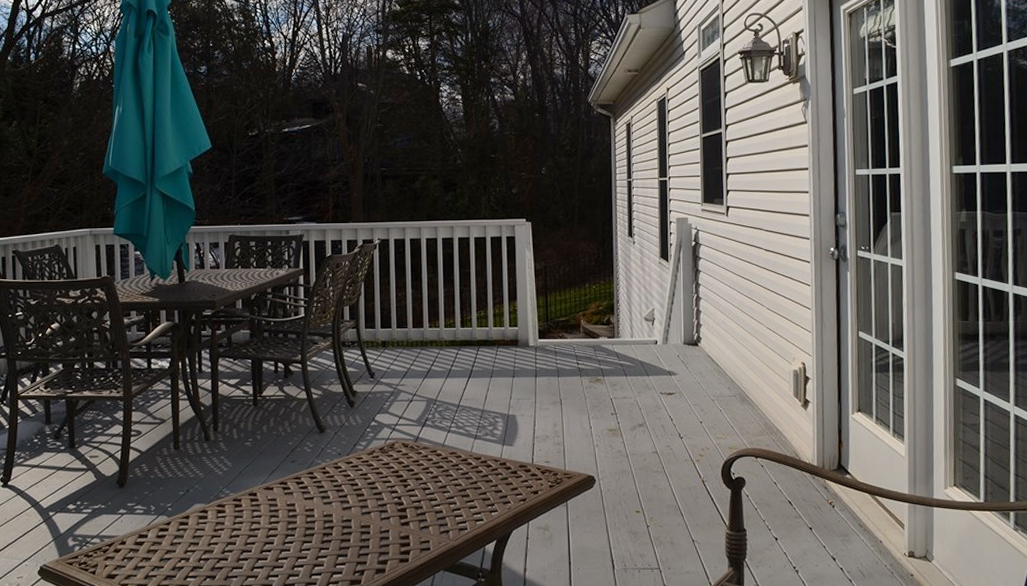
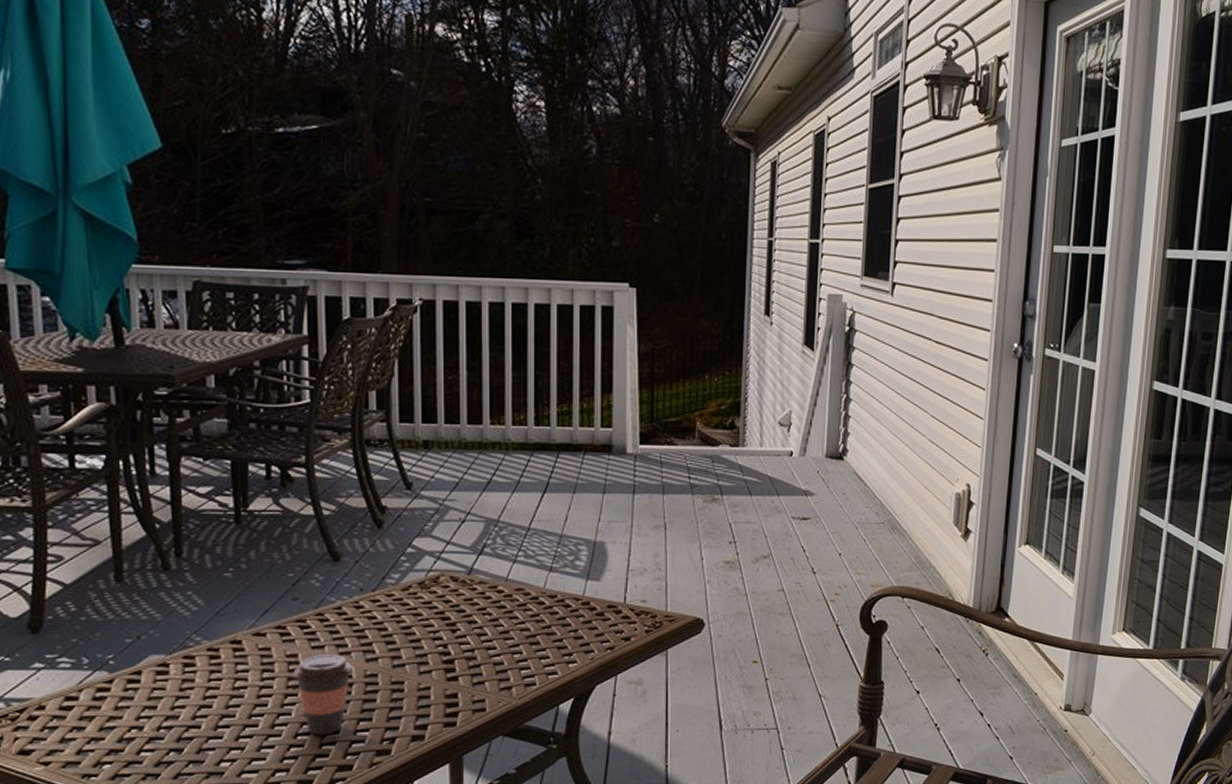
coffee cup: none [291,504,334,568] -> present [293,654,354,736]

